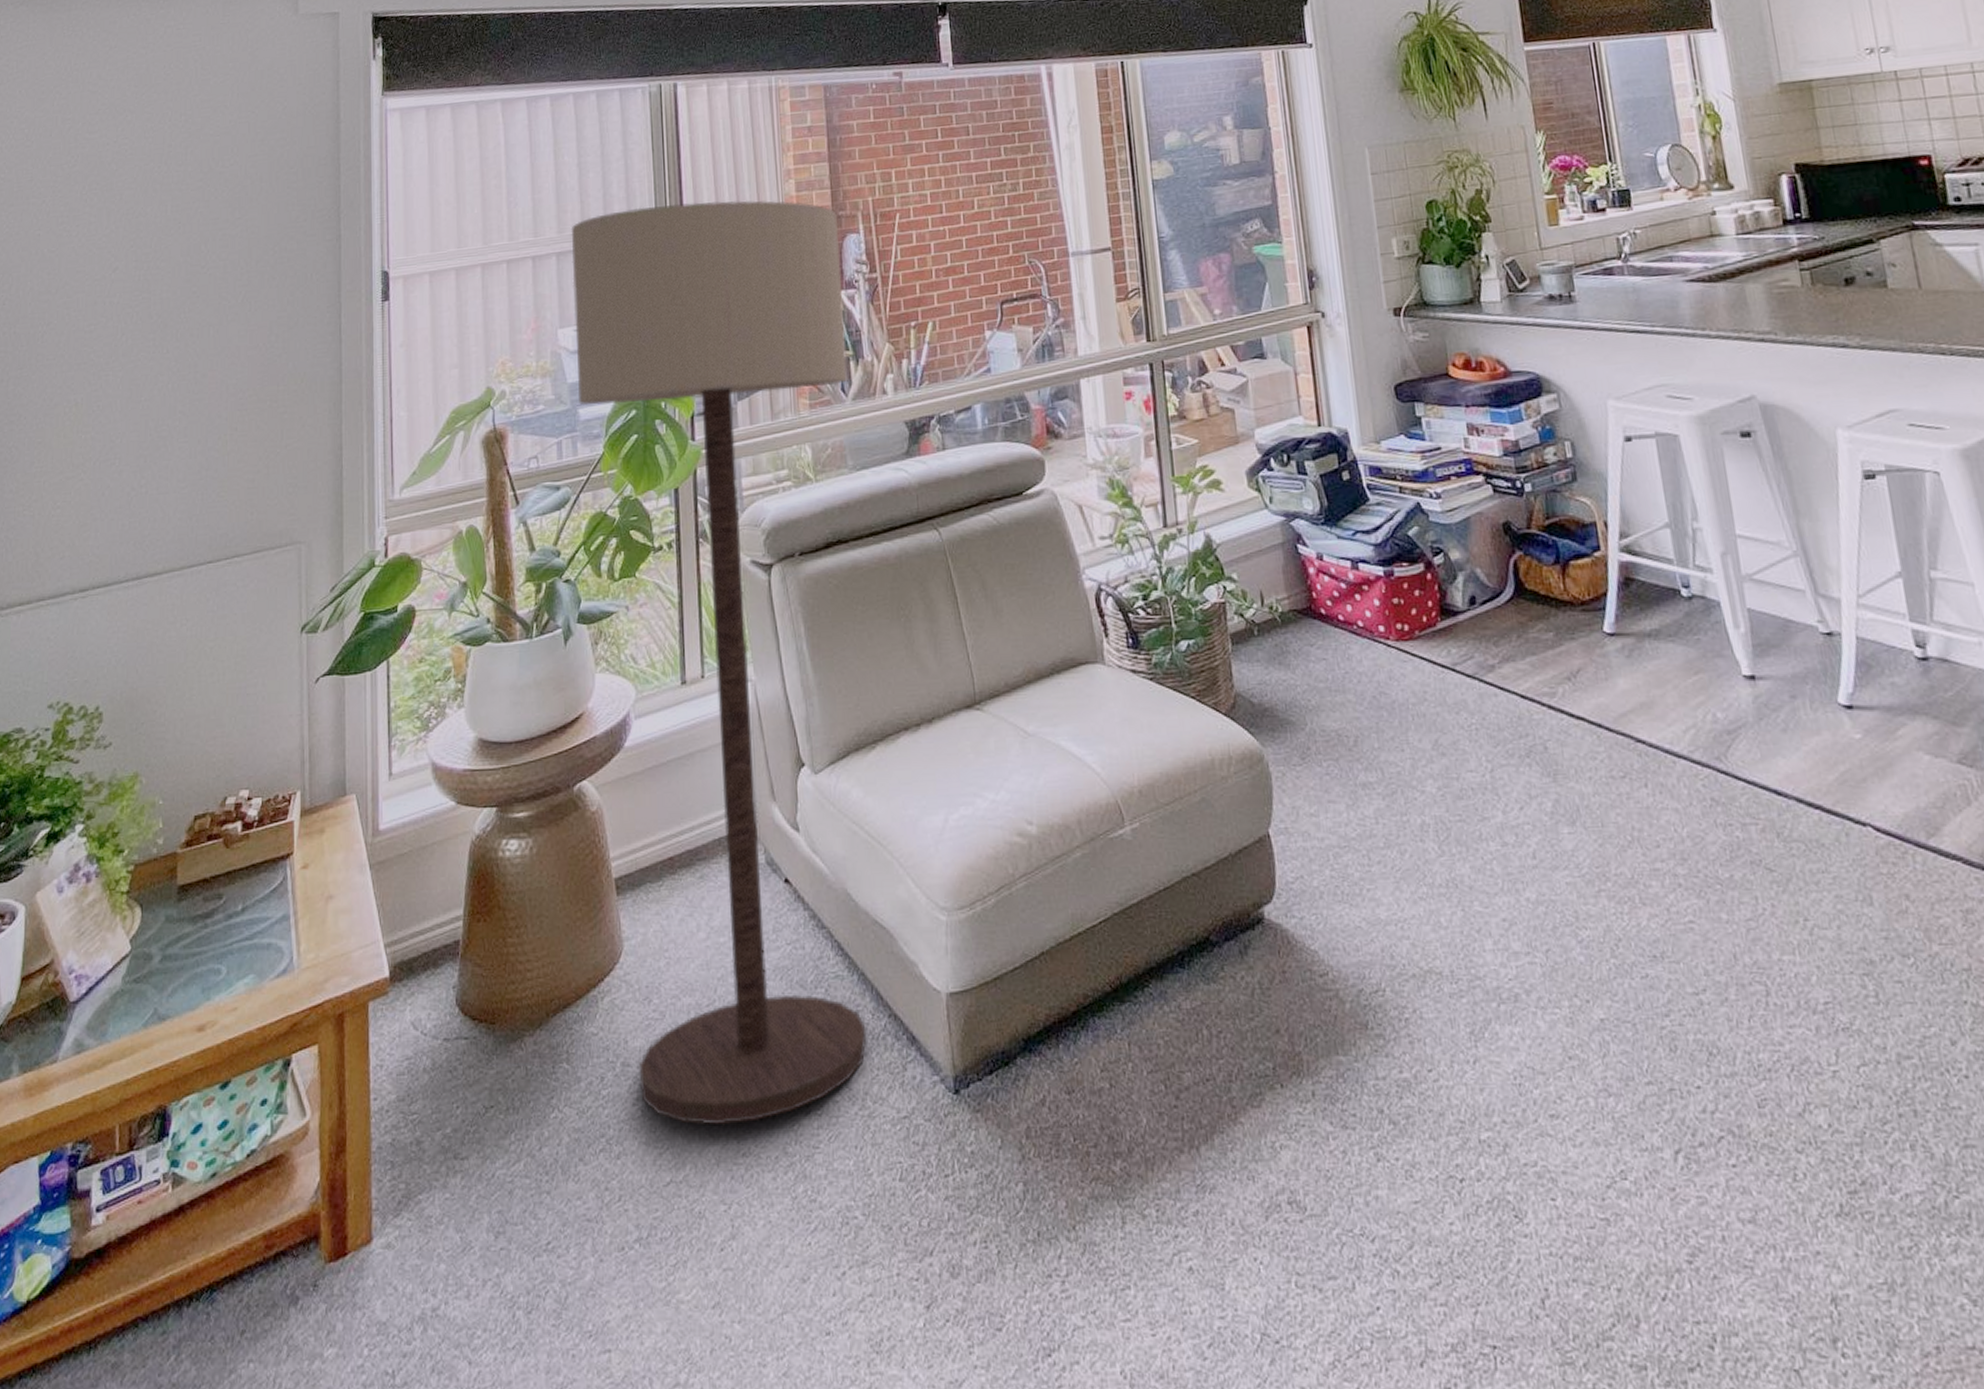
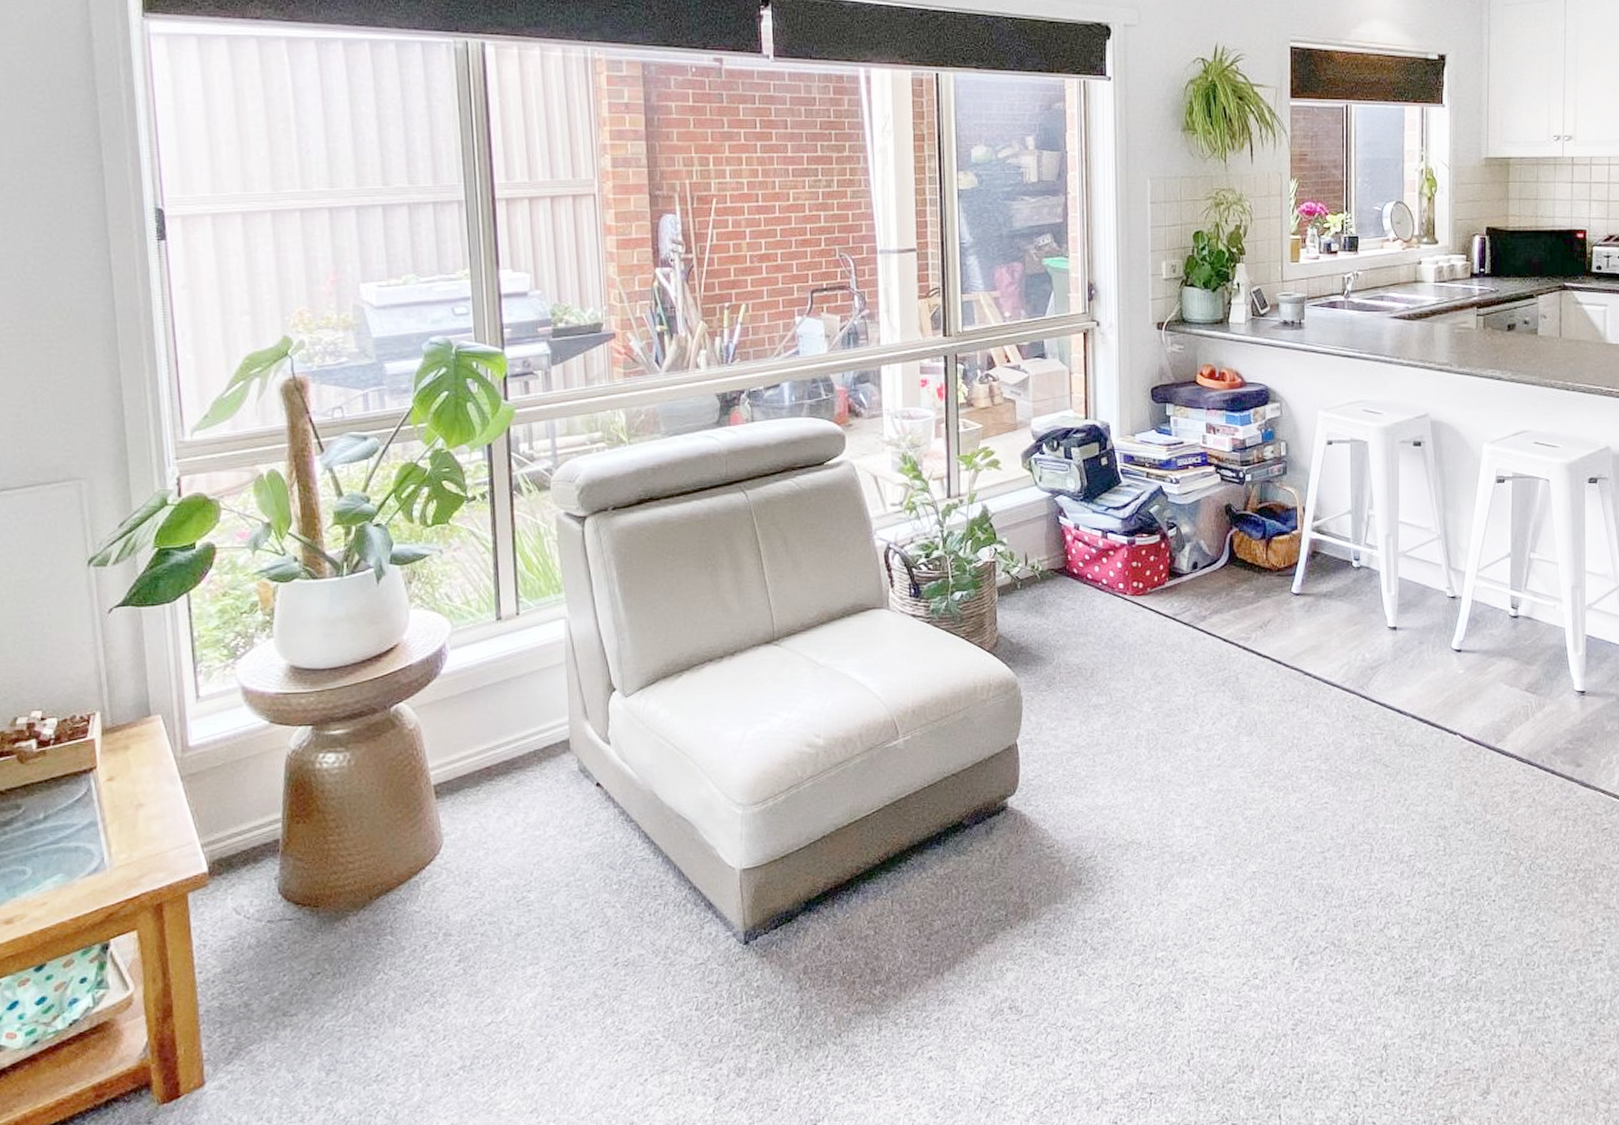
floor lamp: present [571,200,867,1126] -> none [371,167,669,978]

